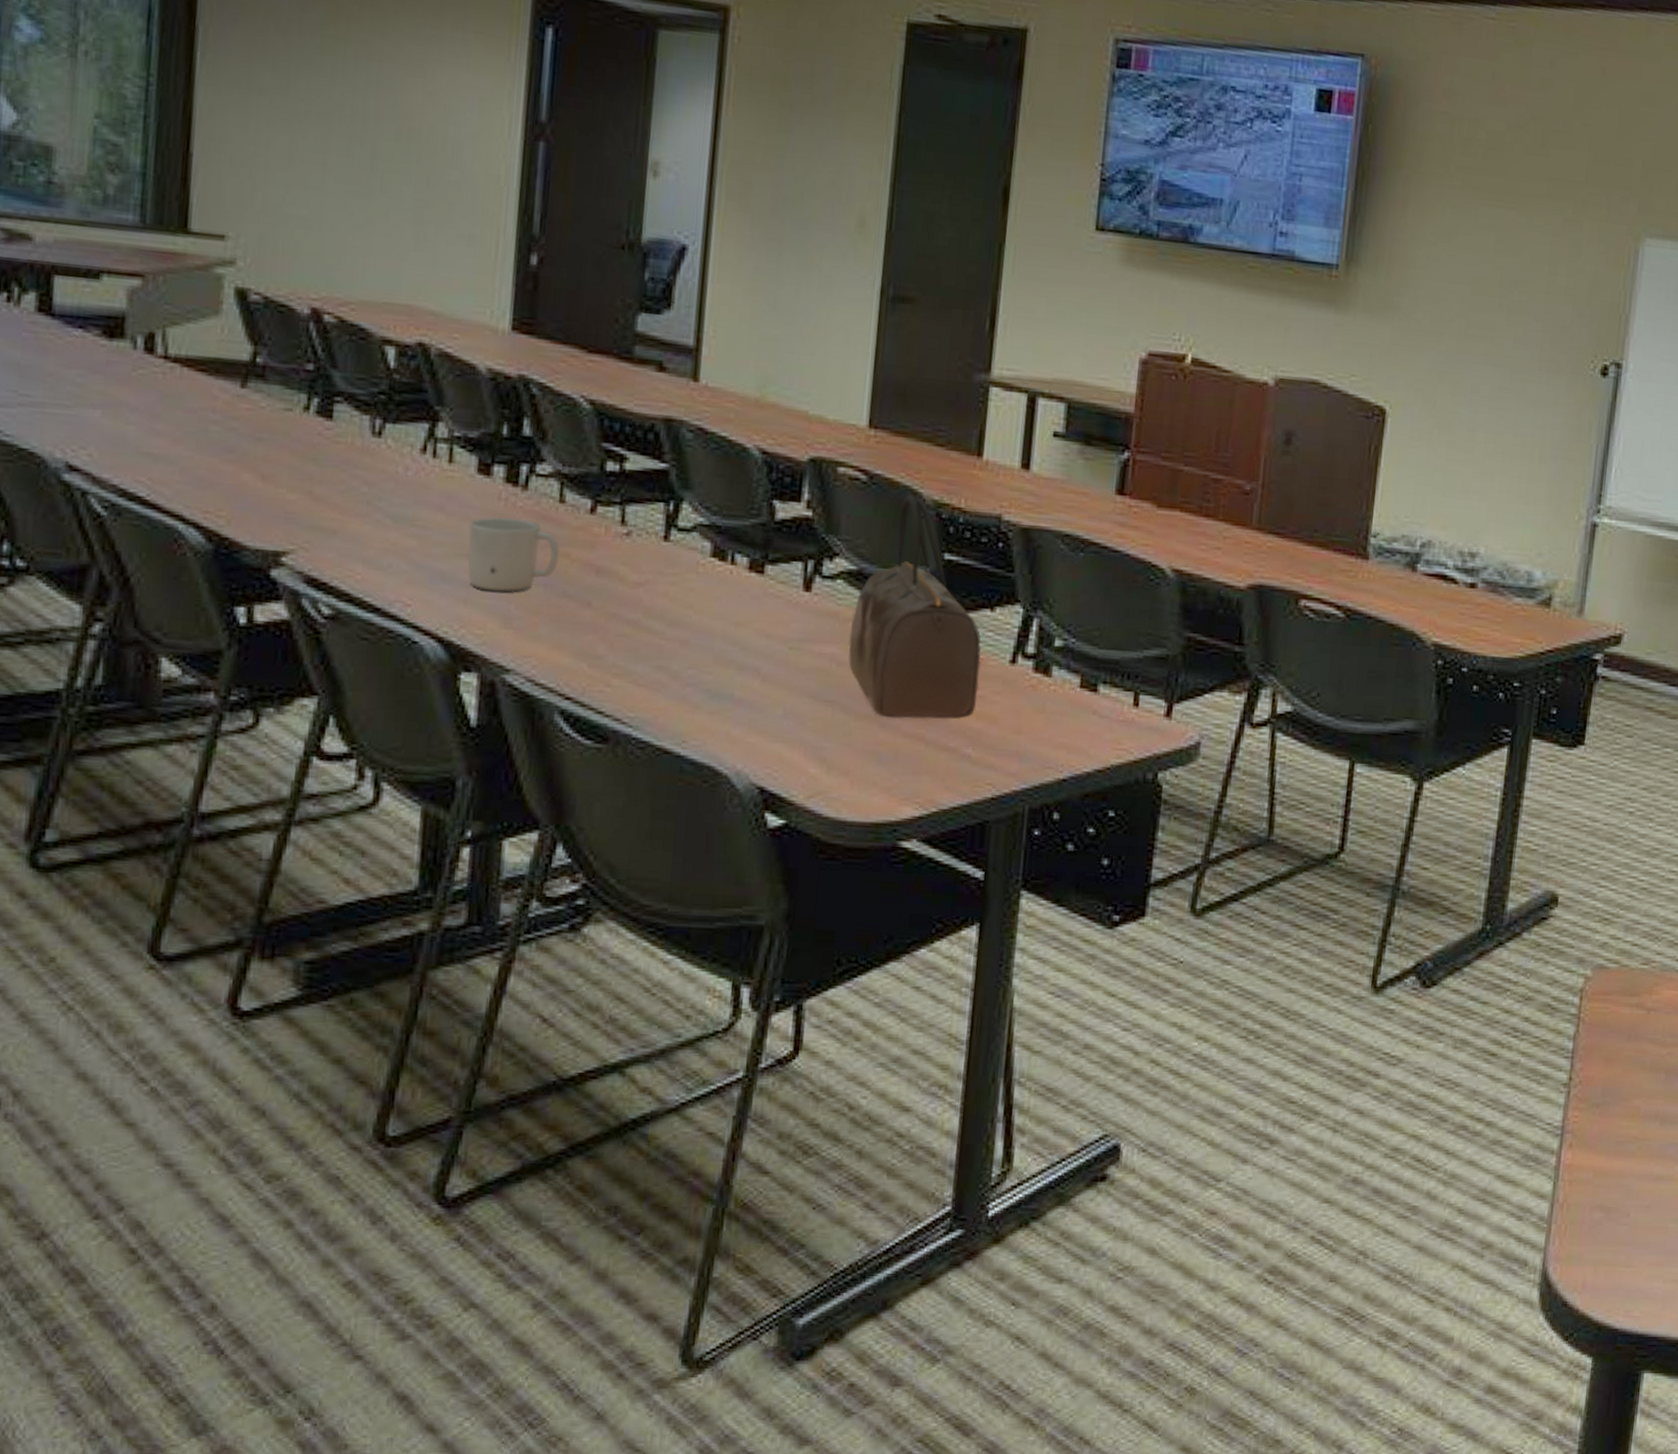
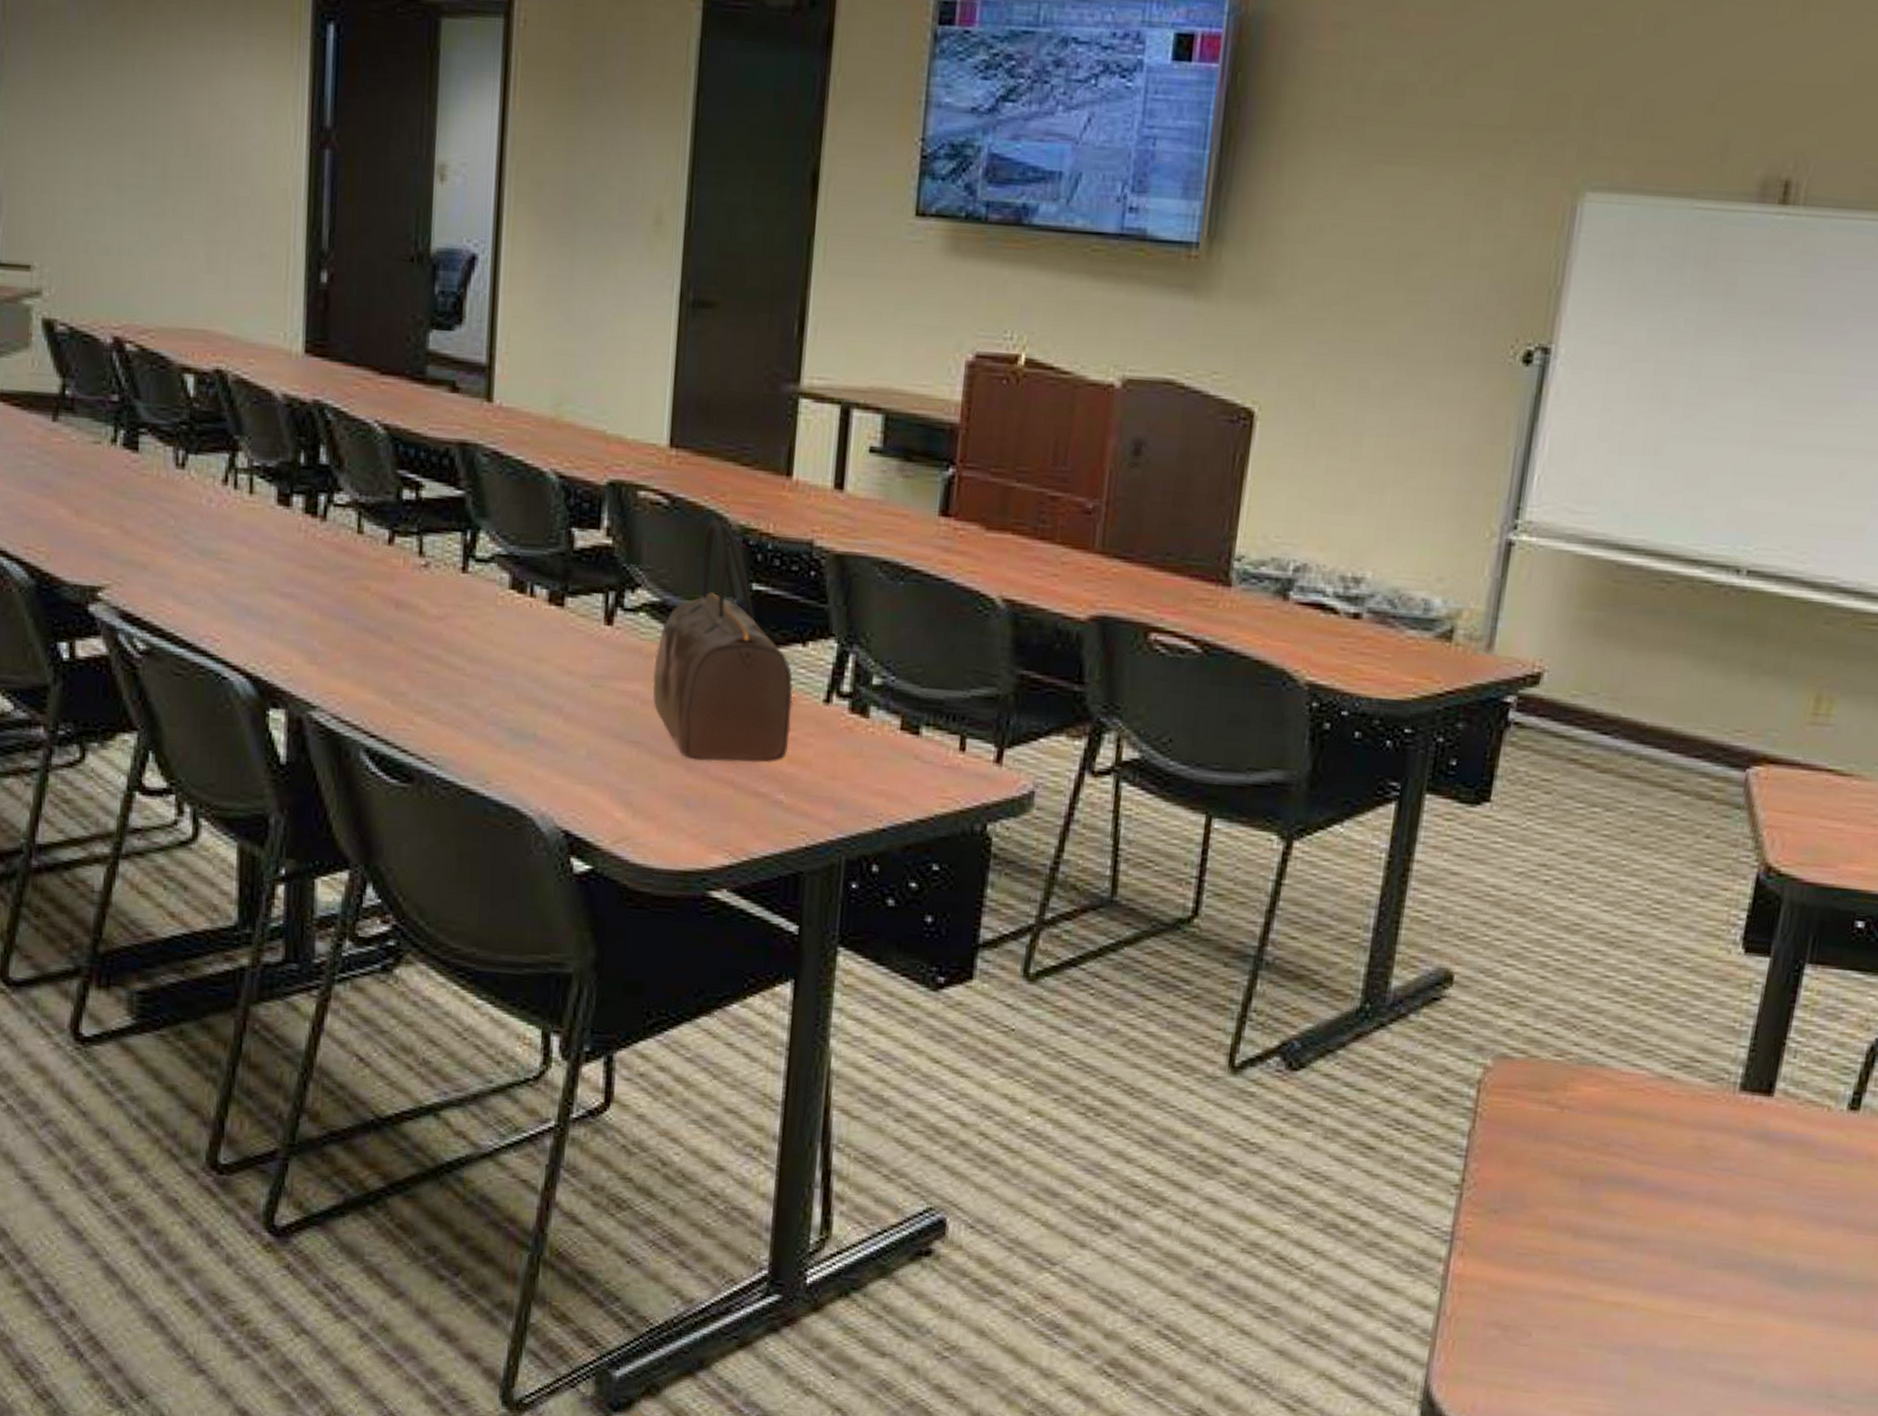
mug: present [467,517,560,593] -> none [270,549,359,627]

